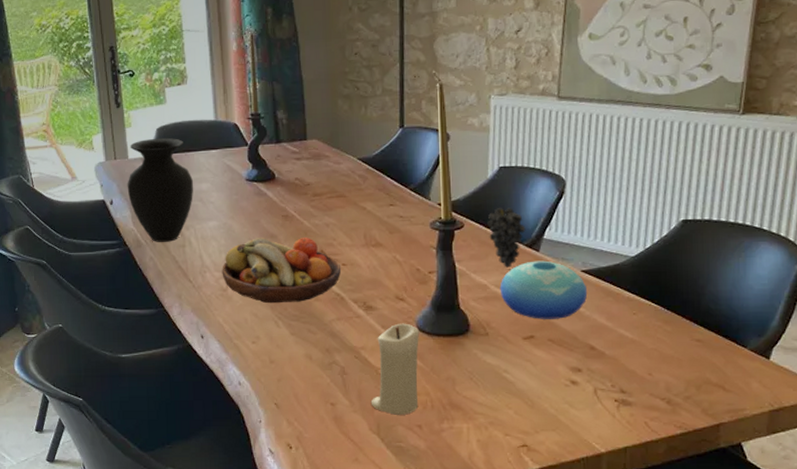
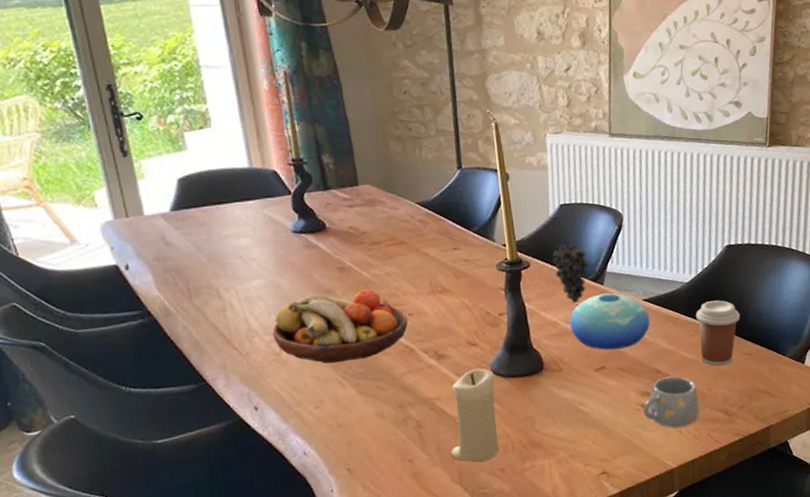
vase: present [127,137,193,242] -> none [145,189,231,309]
mug: none [572,355,637,410] -> present [643,376,700,428]
coffee cup: none [640,279,693,350] -> present [696,300,740,366]

